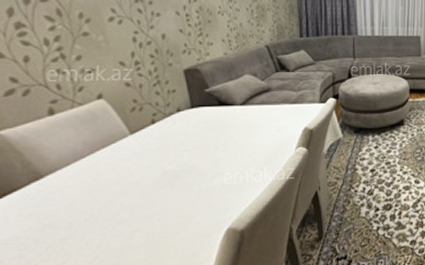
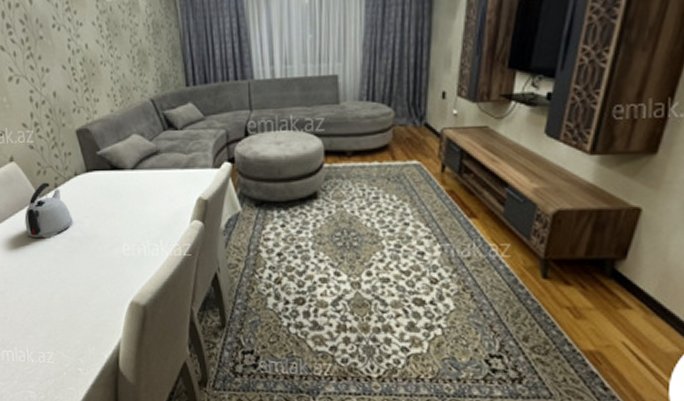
kettle: none [107,118,169,175] -> present [24,182,73,238]

